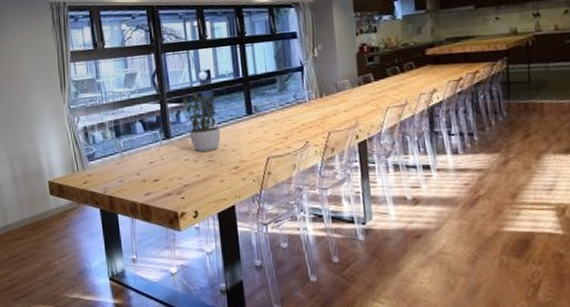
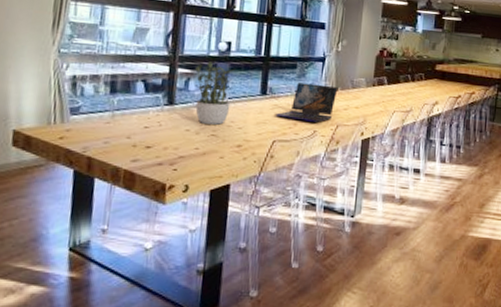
laptop: none [264,93,323,134] -> present [275,82,338,122]

